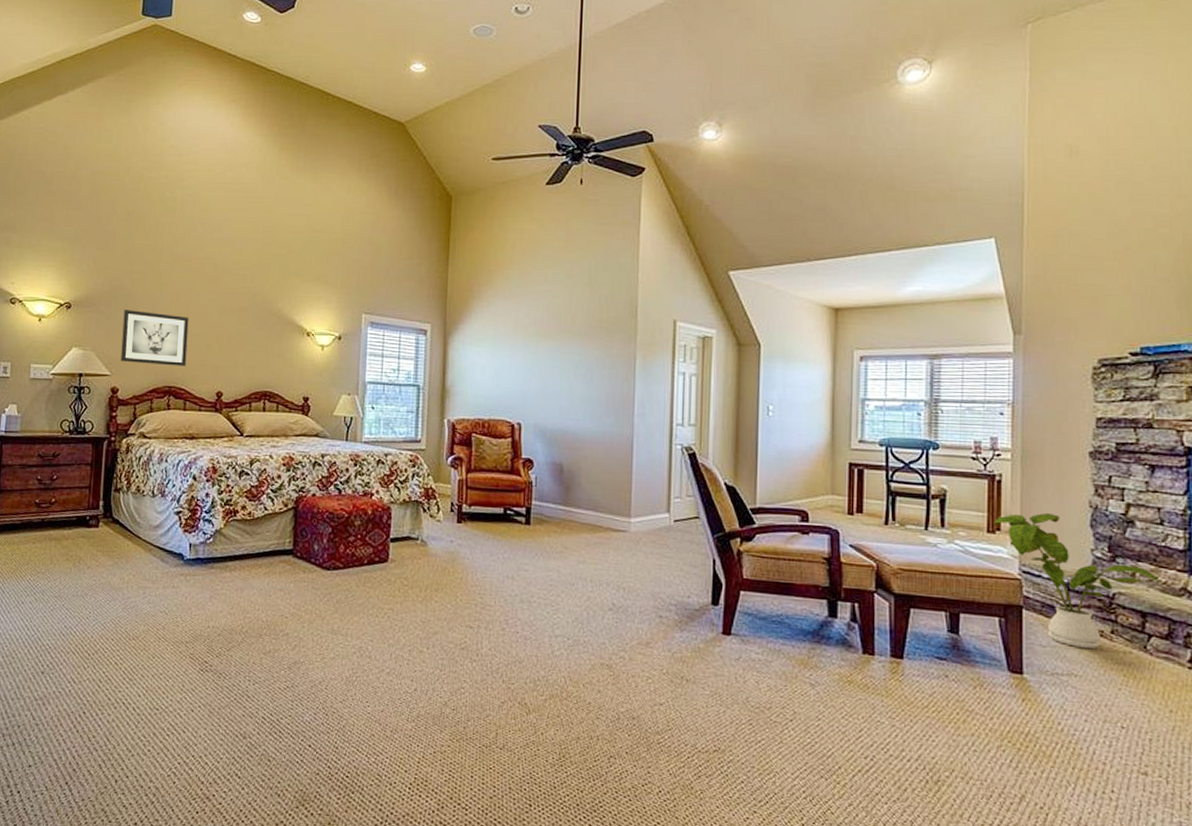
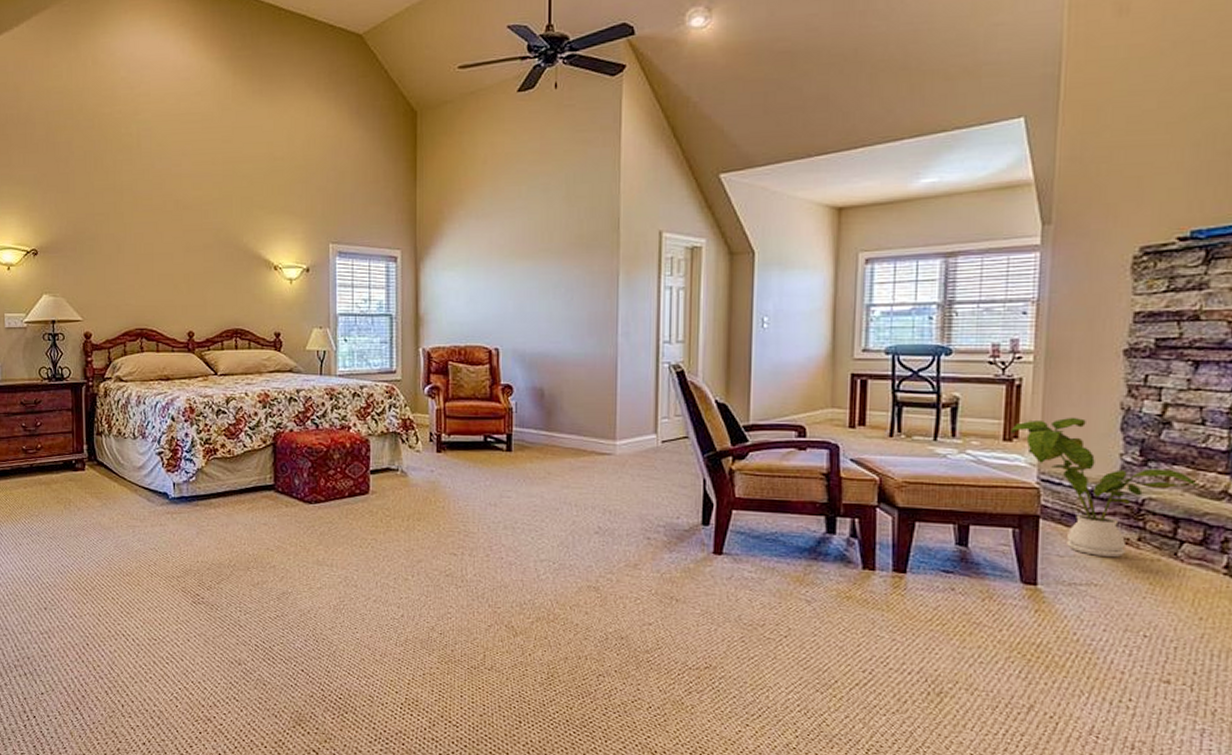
wall art: present [120,310,189,367] -> none [90,253,156,308]

